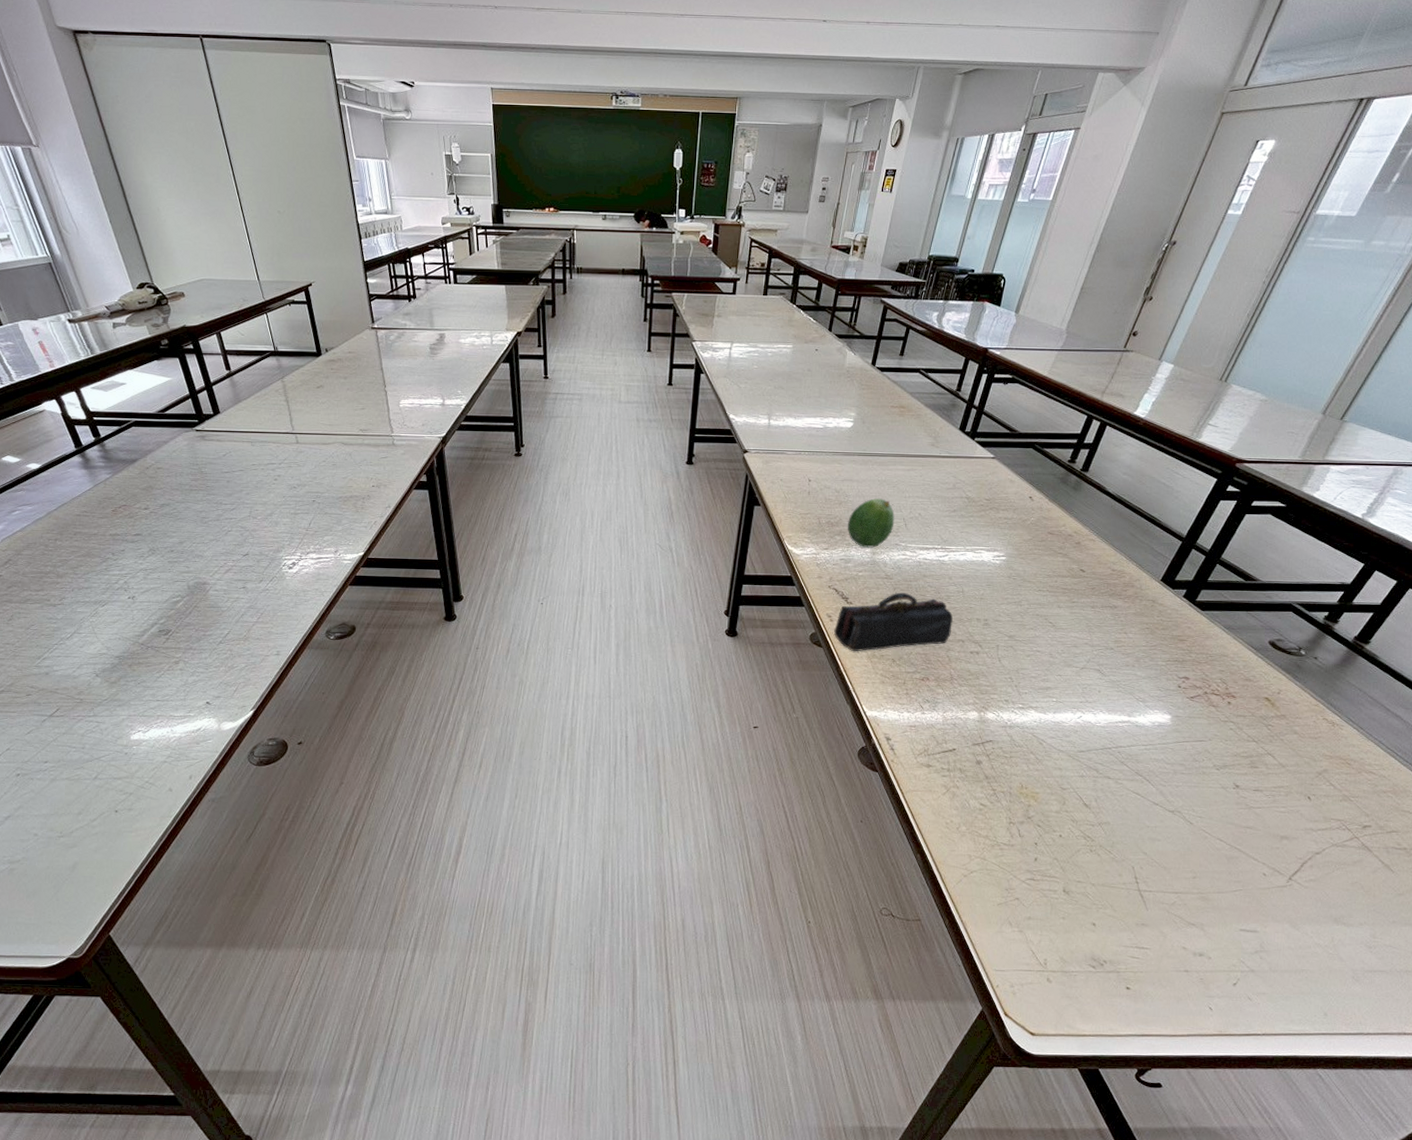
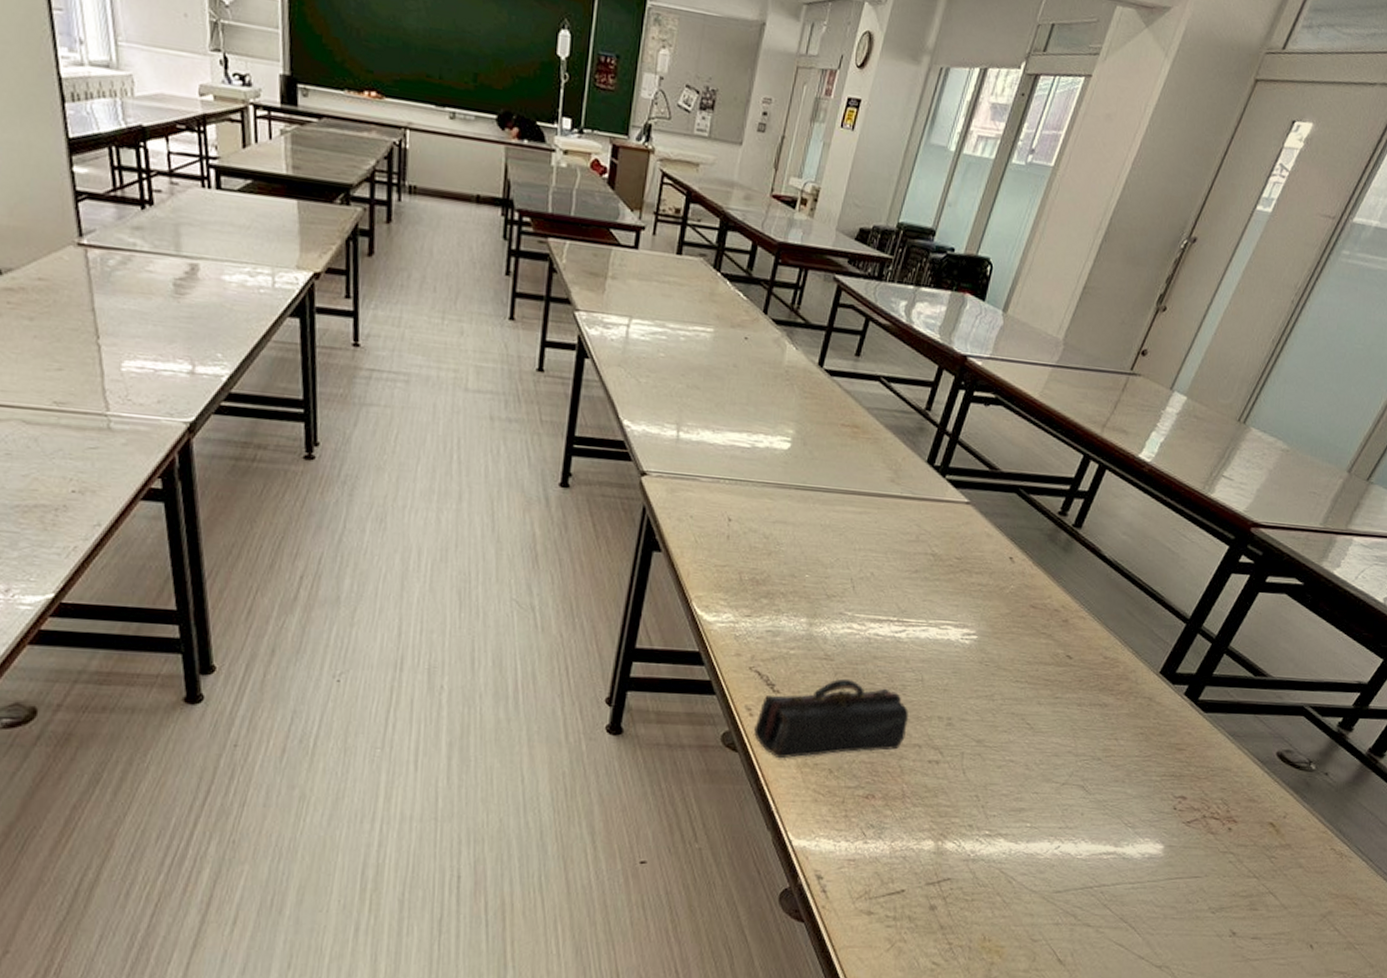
fruit: present [847,497,895,548] -> none [777,548,840,617]

